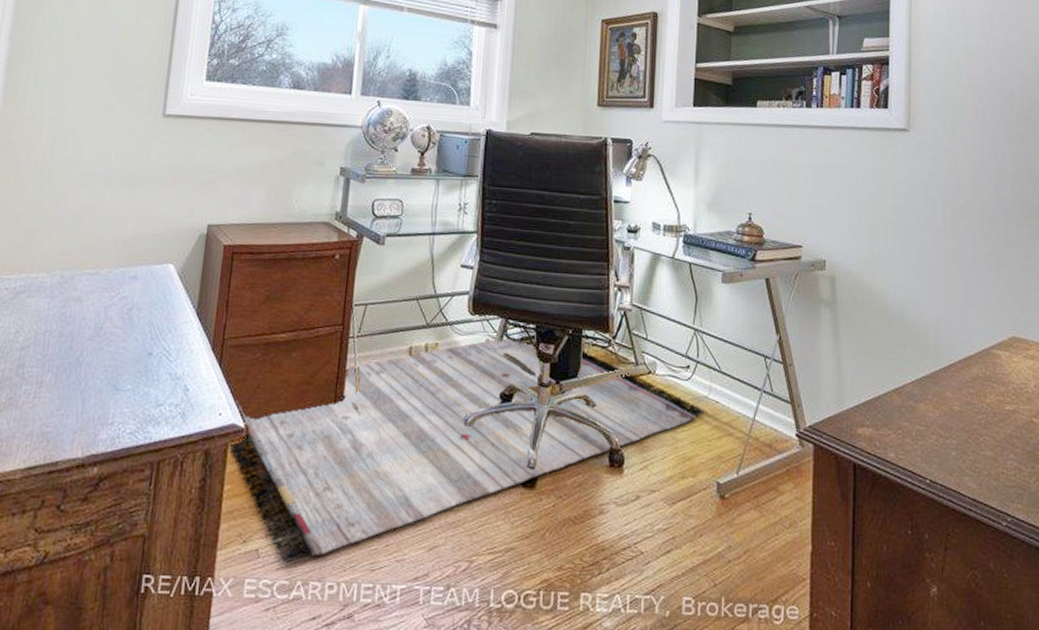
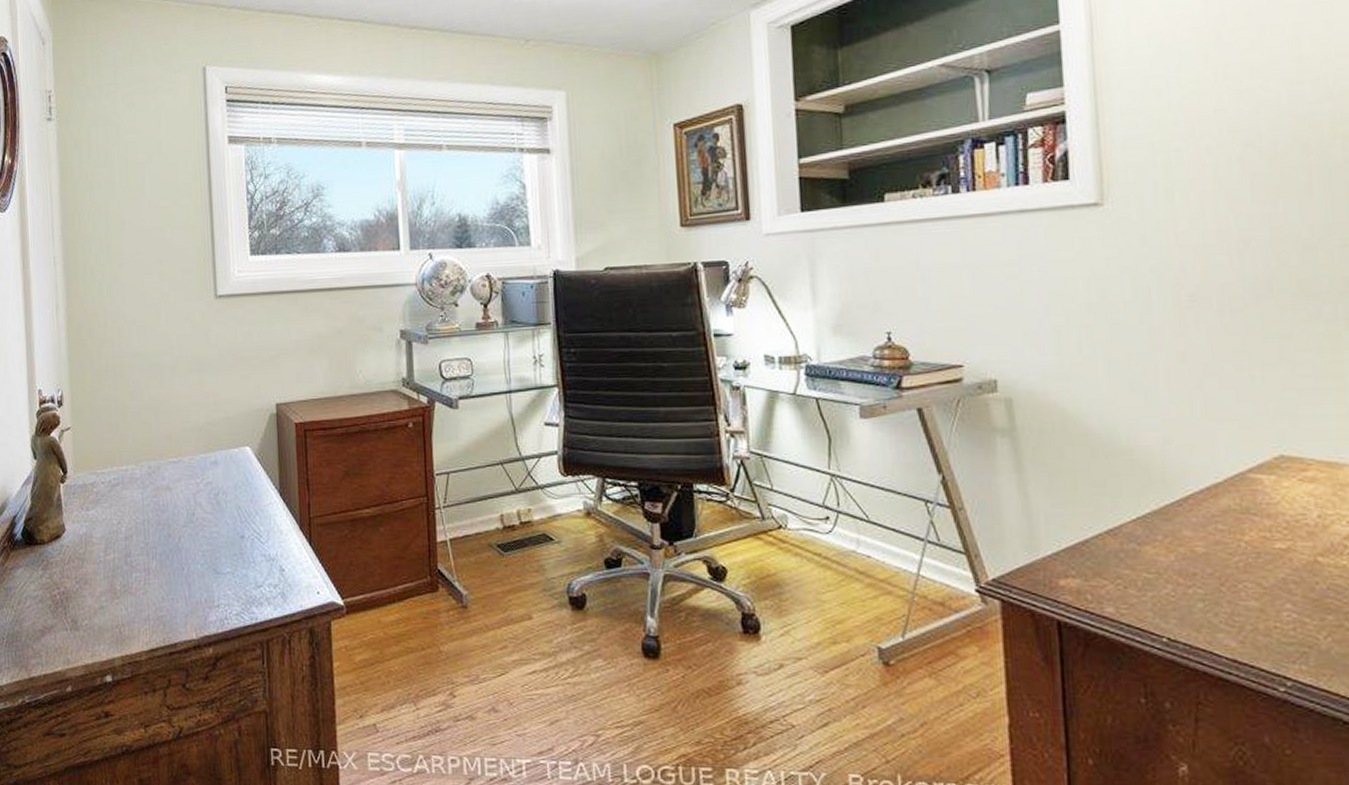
rug: present [227,337,706,564] -> none [330,497,855,739]

